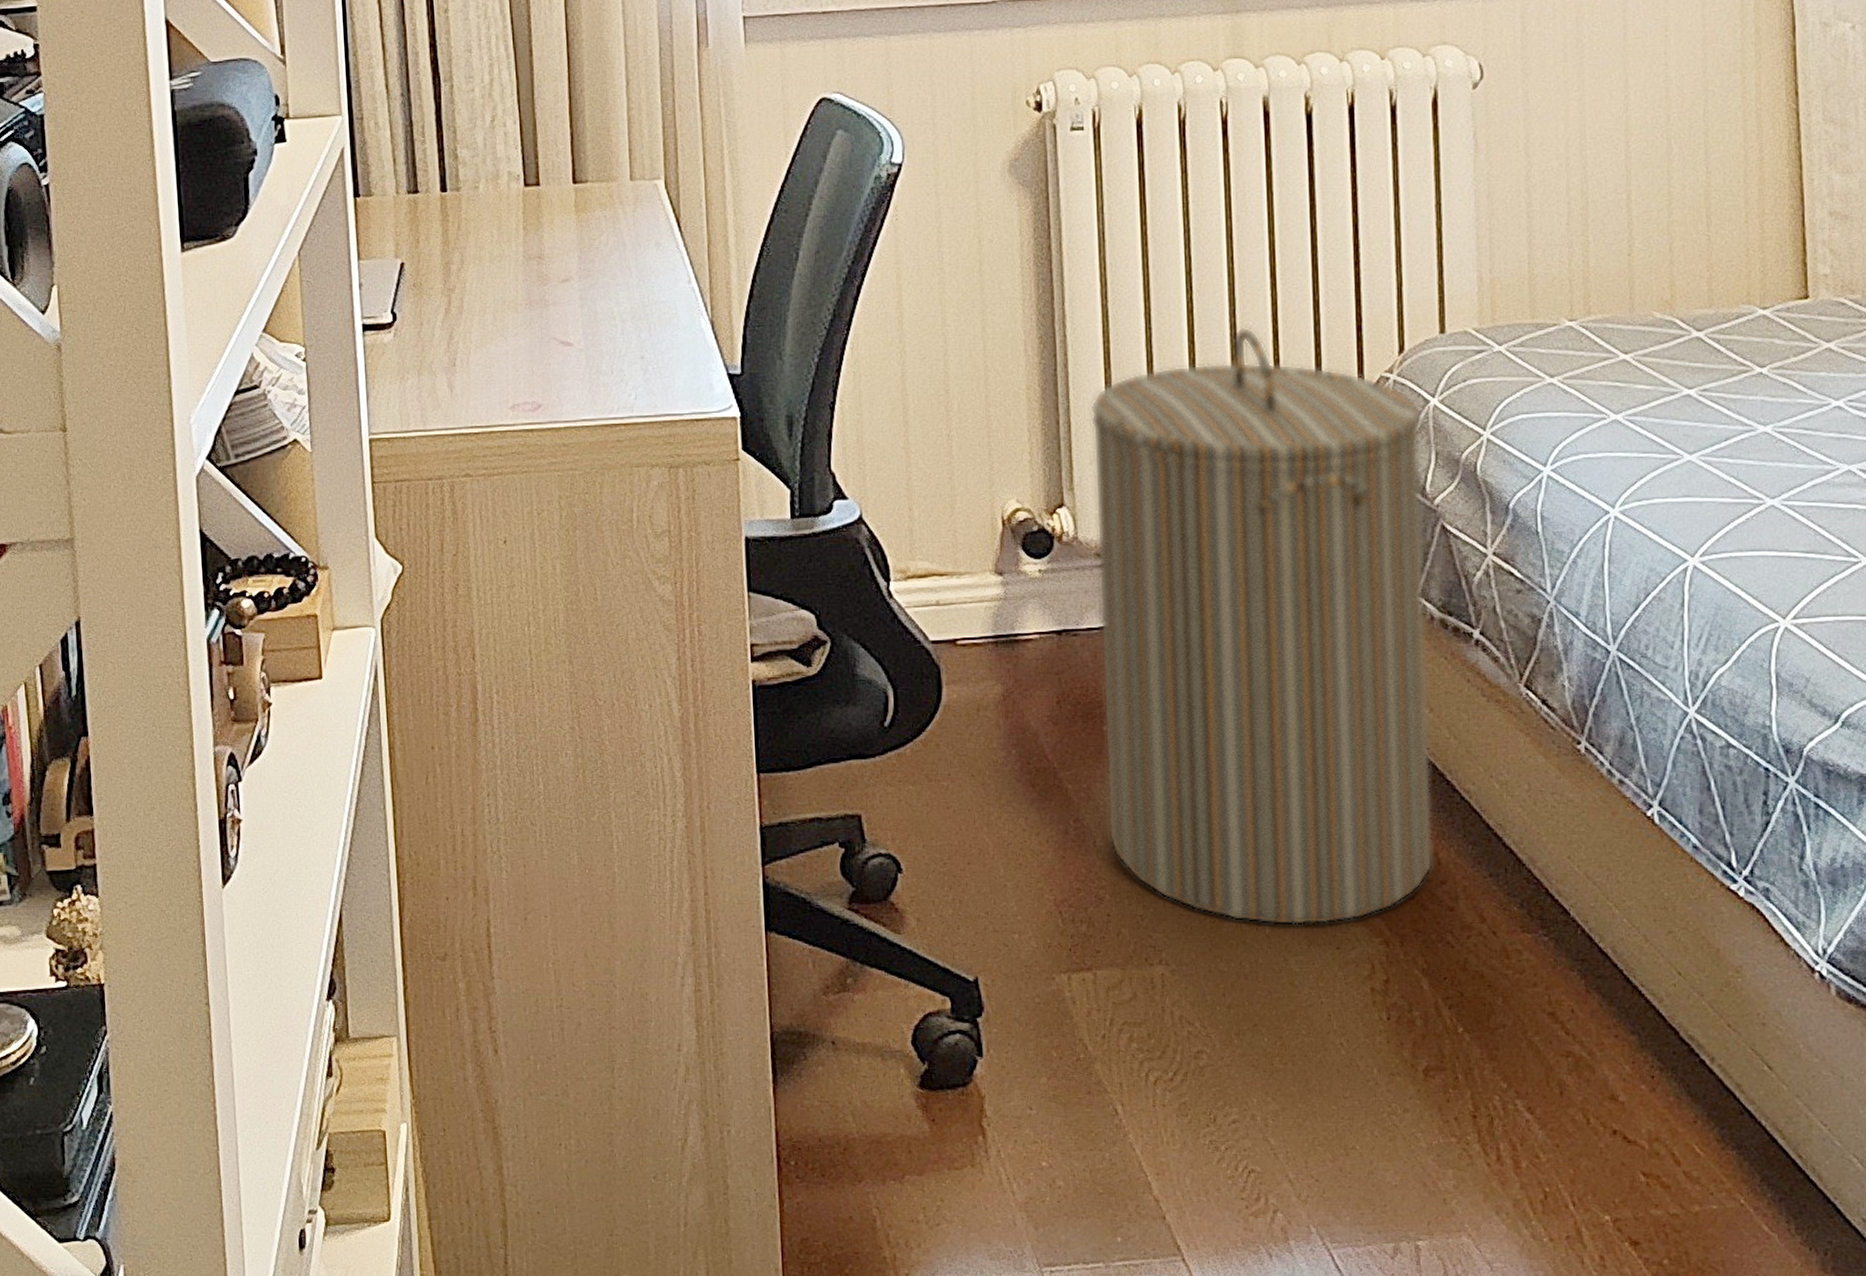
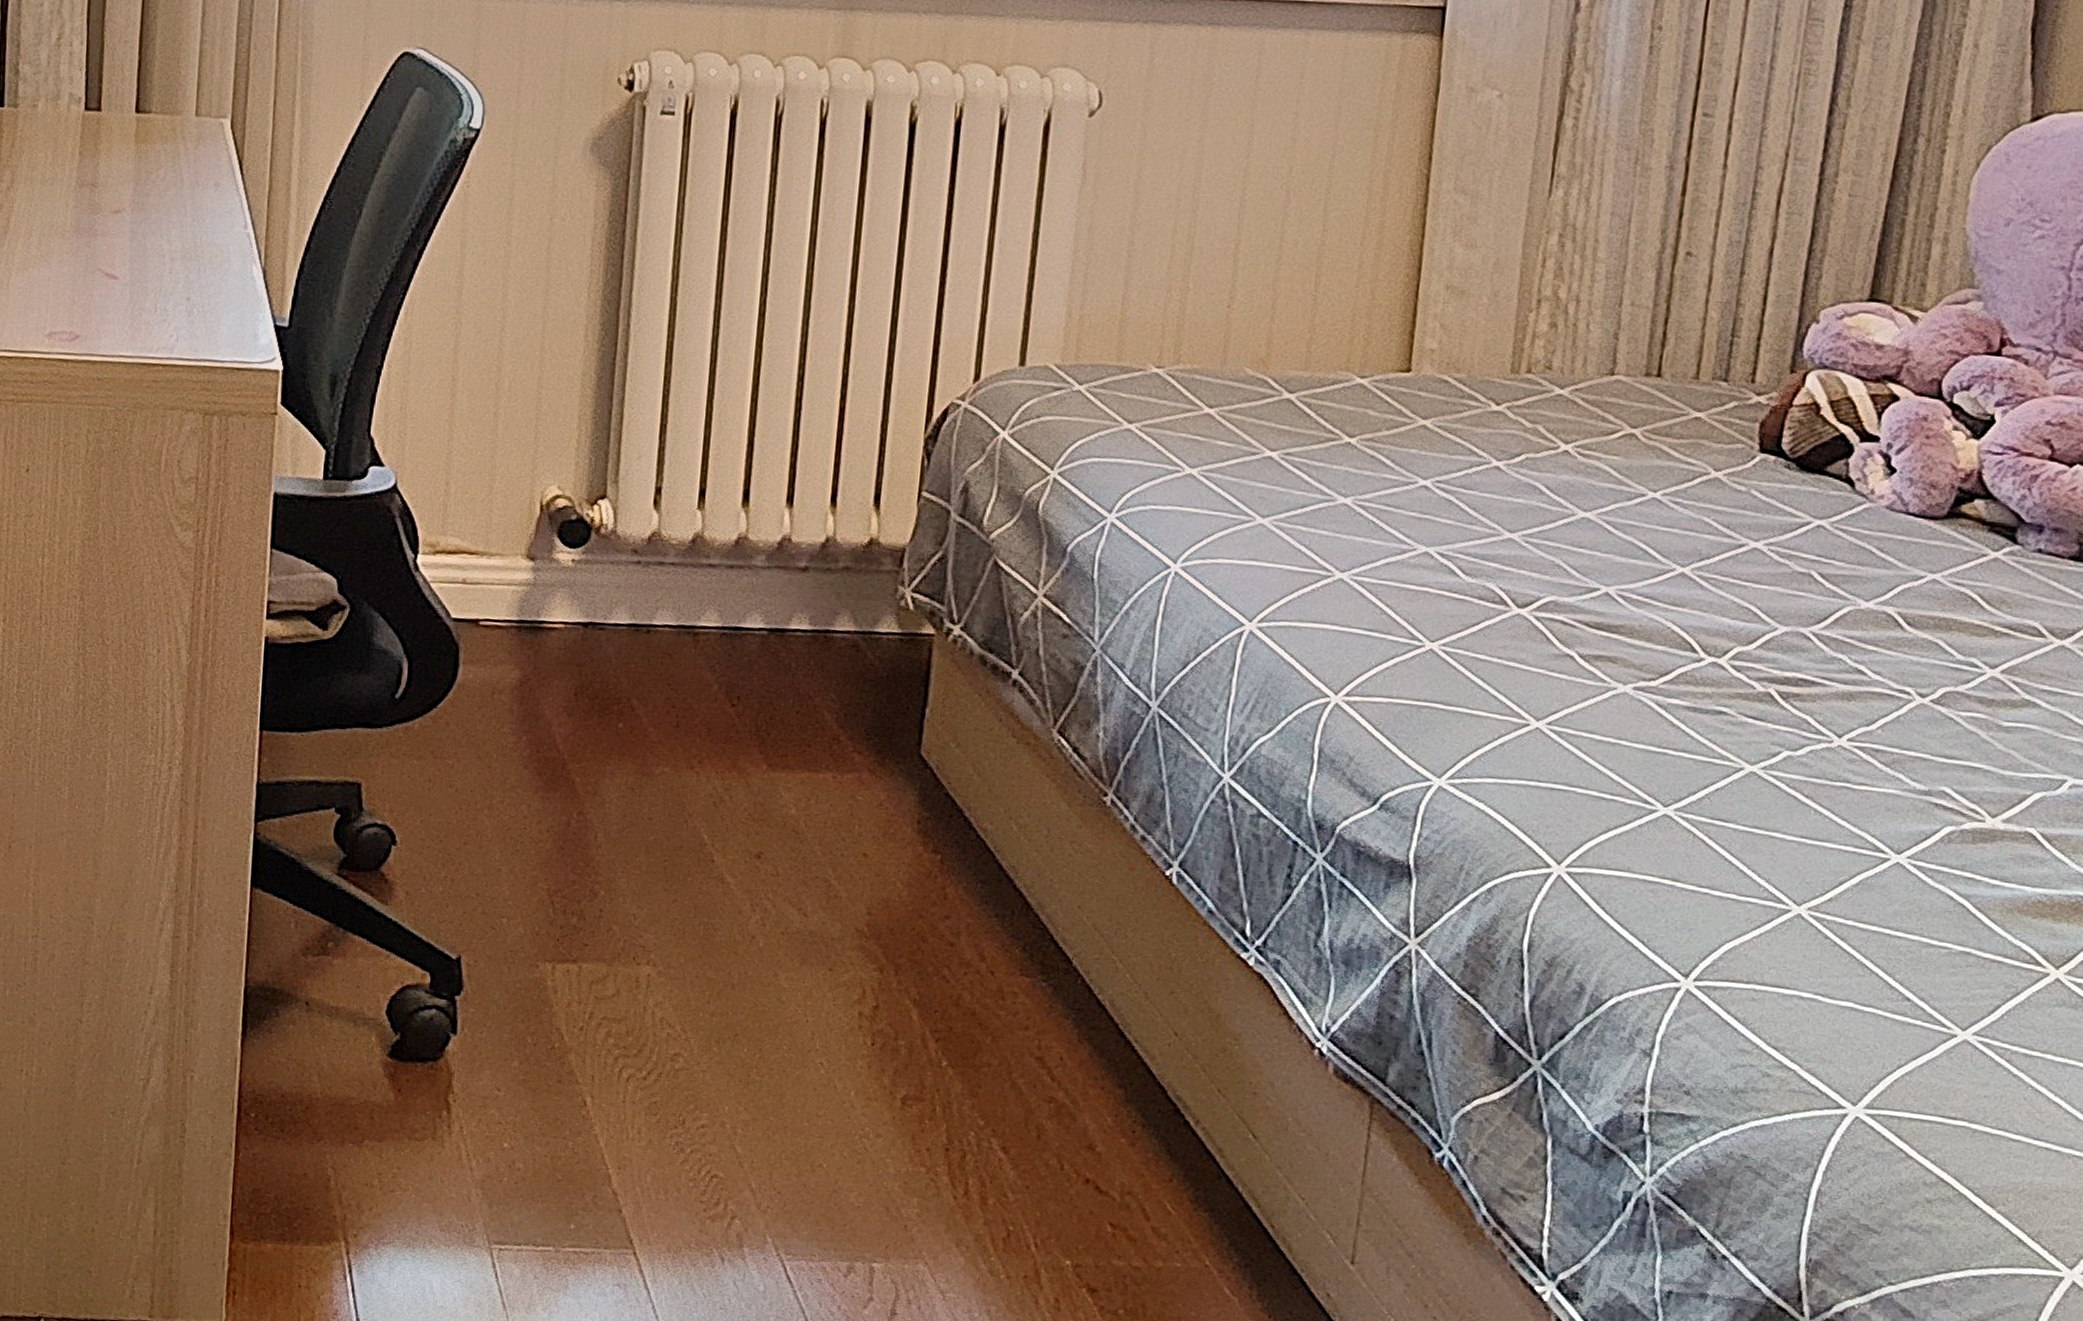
laundry hamper: present [1089,327,1433,926] -> none [611,336,989,945]

